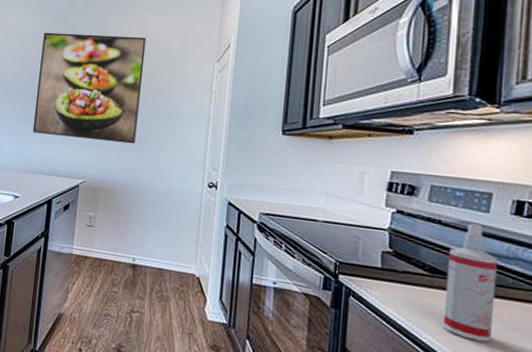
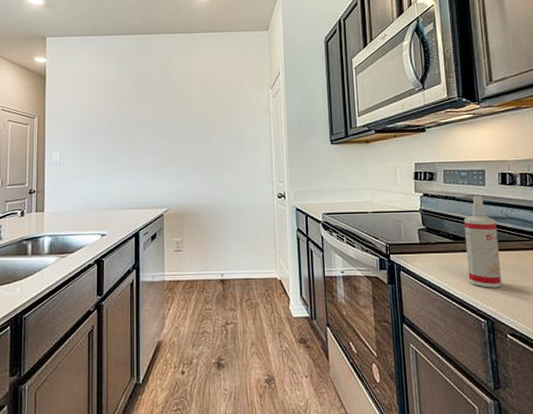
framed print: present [32,32,147,144] -> none [112,72,210,171]

